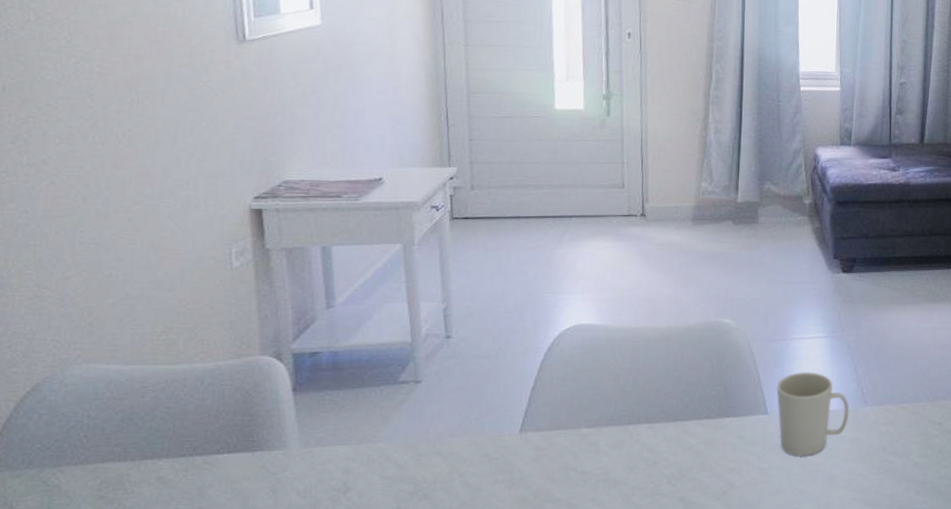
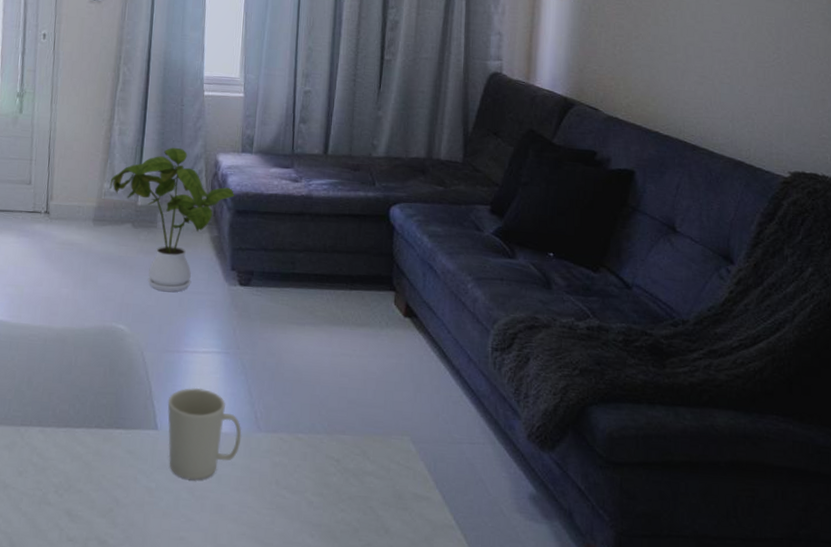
house plant: none [707,143,836,284] -> present [109,147,236,293]

